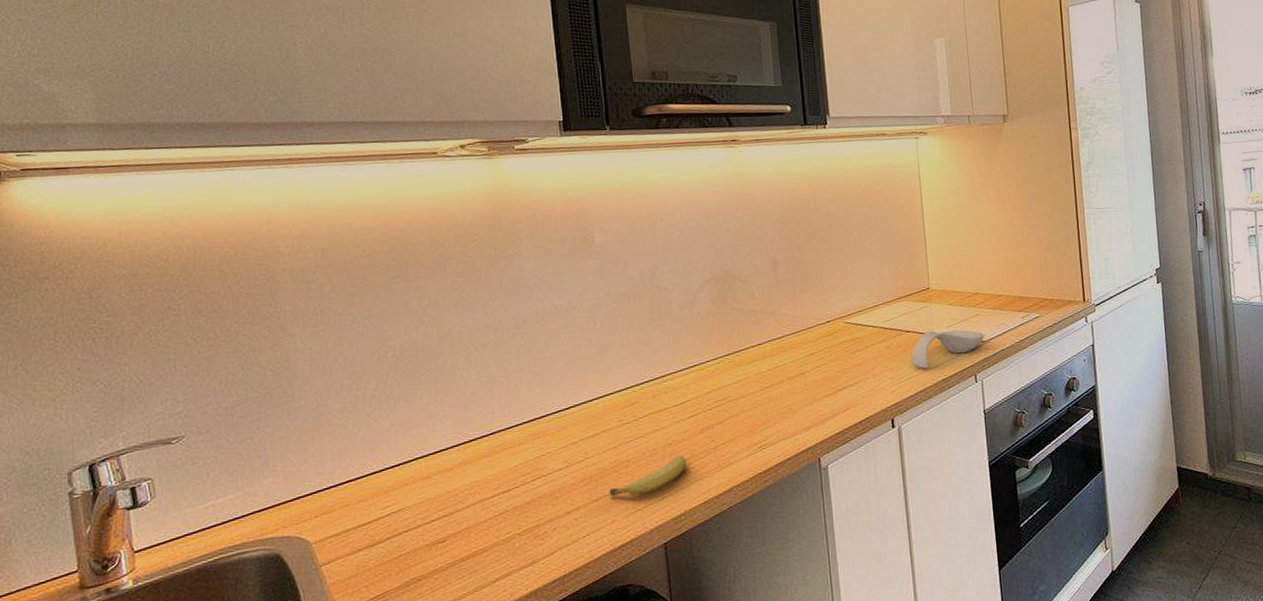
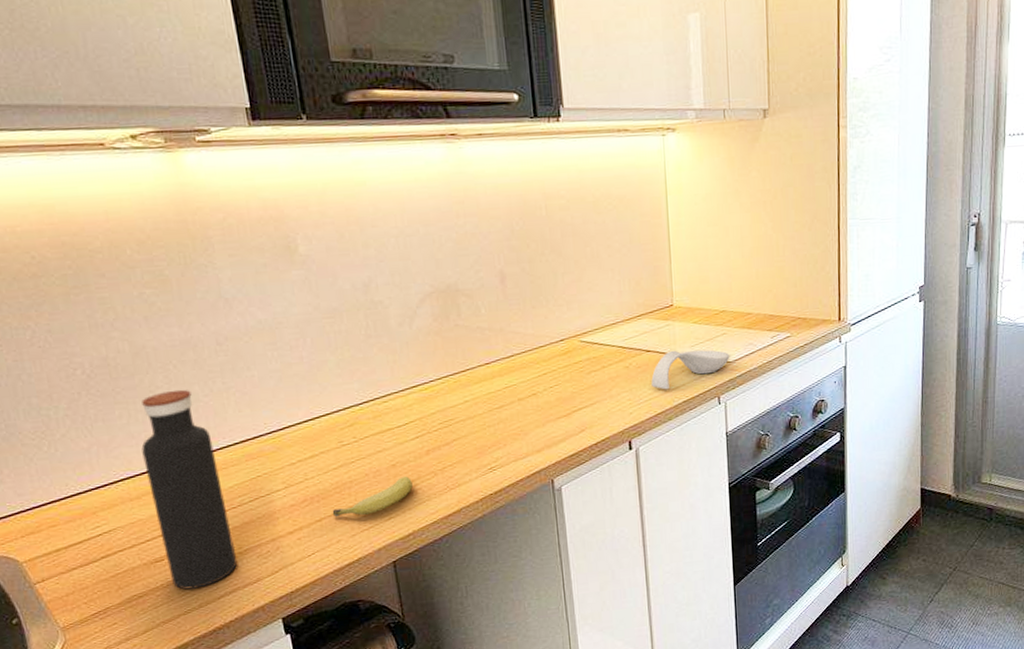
water bottle: none [437,370,516,573] -> present [141,389,238,590]

